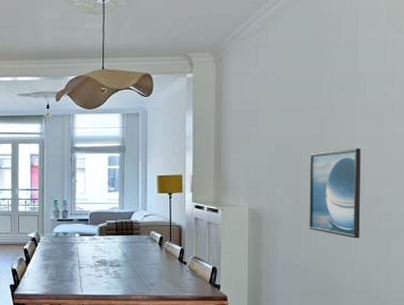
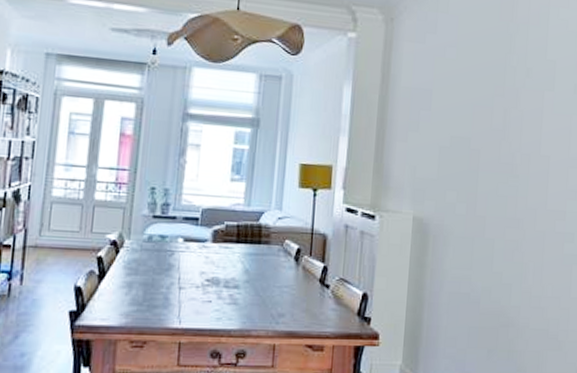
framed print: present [309,148,361,239] -> none [483,149,546,263]

